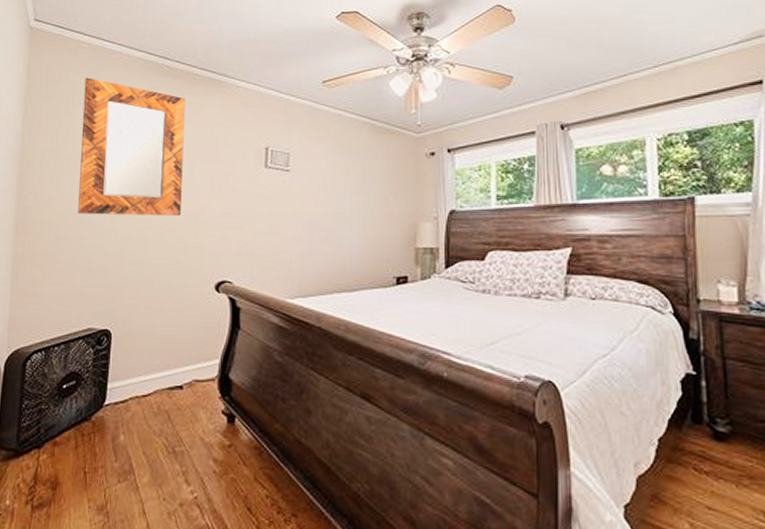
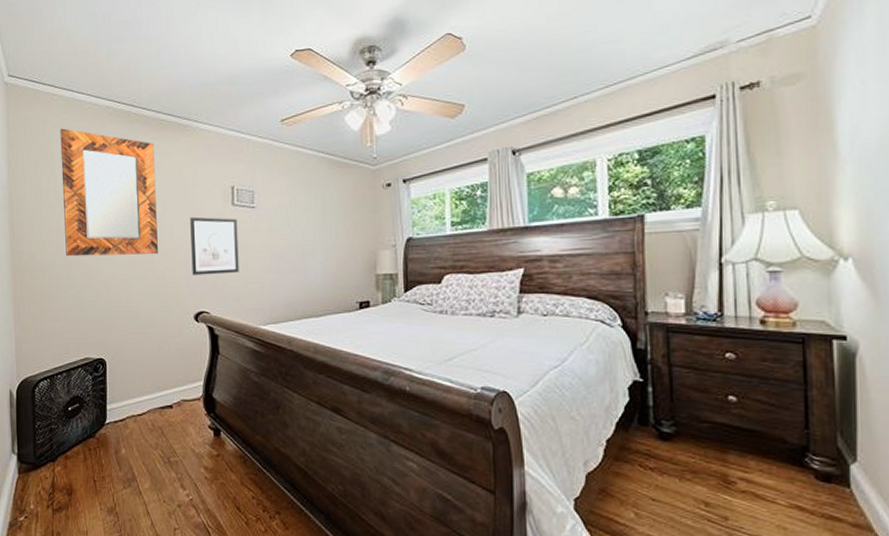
wall art: none [216,177,270,241] -> present [190,216,239,275]

